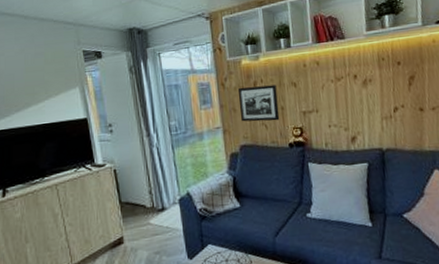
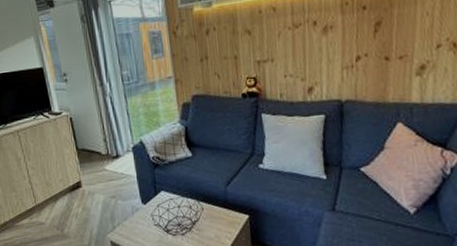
picture frame: present [238,84,280,122] -> none [190,32,233,72]

